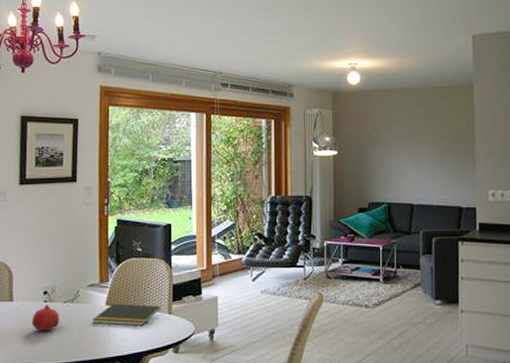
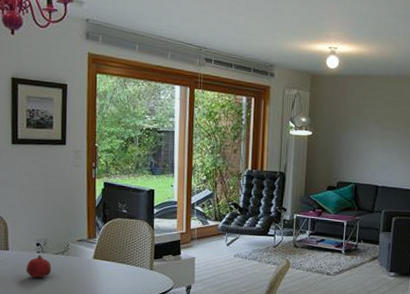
notepad: present [92,303,161,326] -> none [81,258,143,279]

